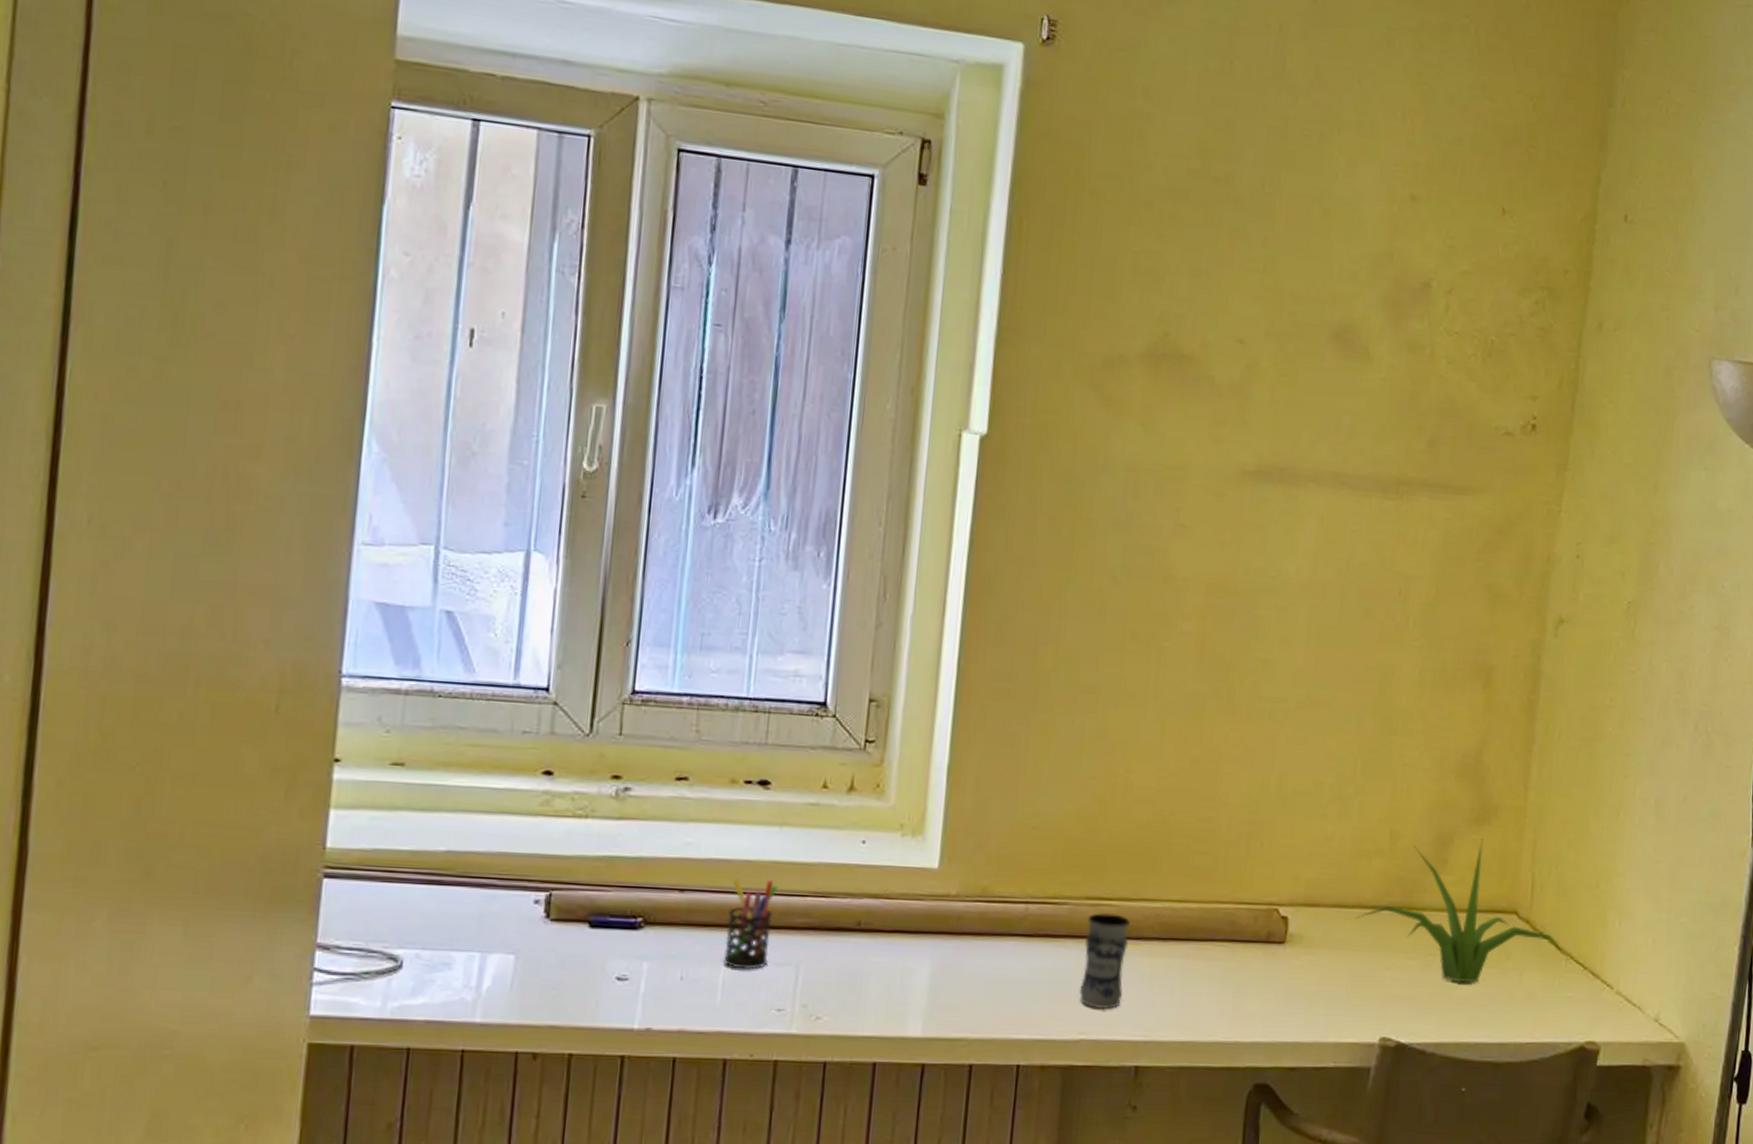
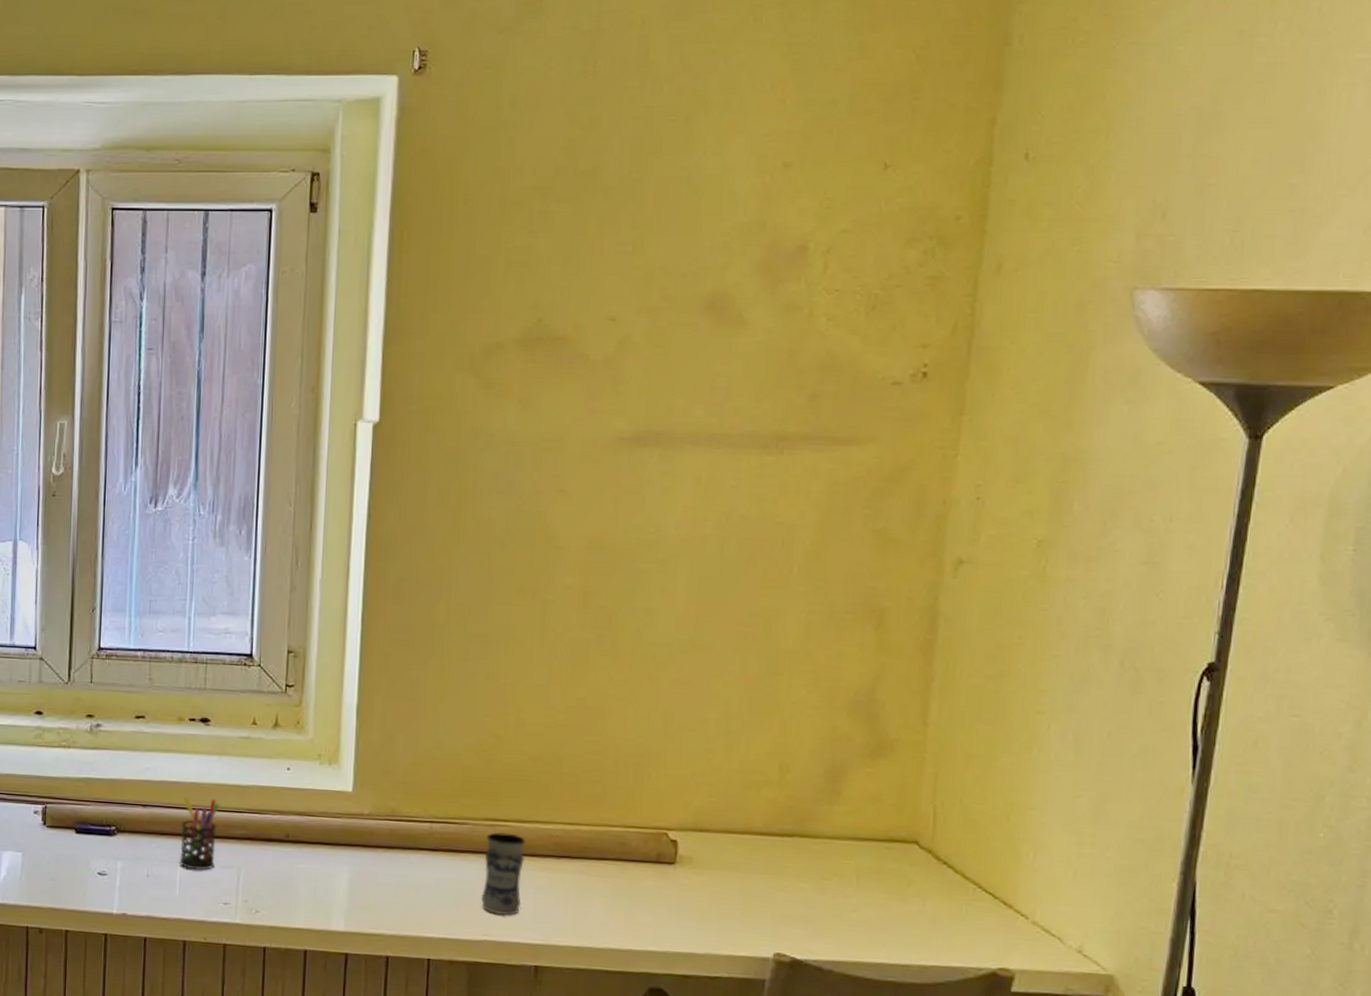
plant: present [1354,838,1571,983] -> none [744,772,979,907]

